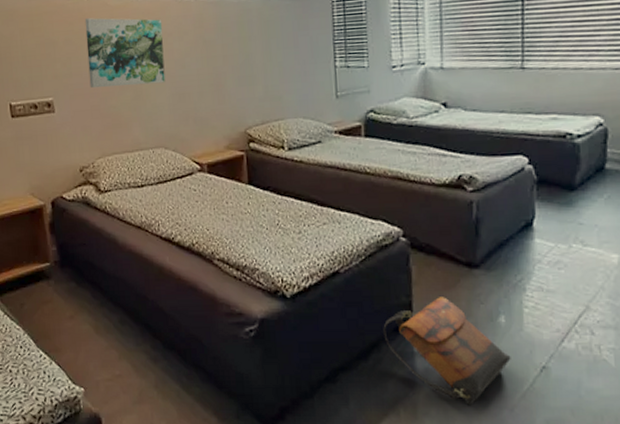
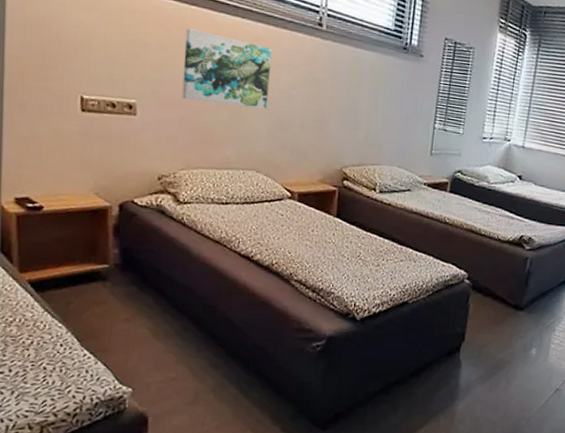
backpack: present [383,297,511,406] -> none [437,330,535,416]

